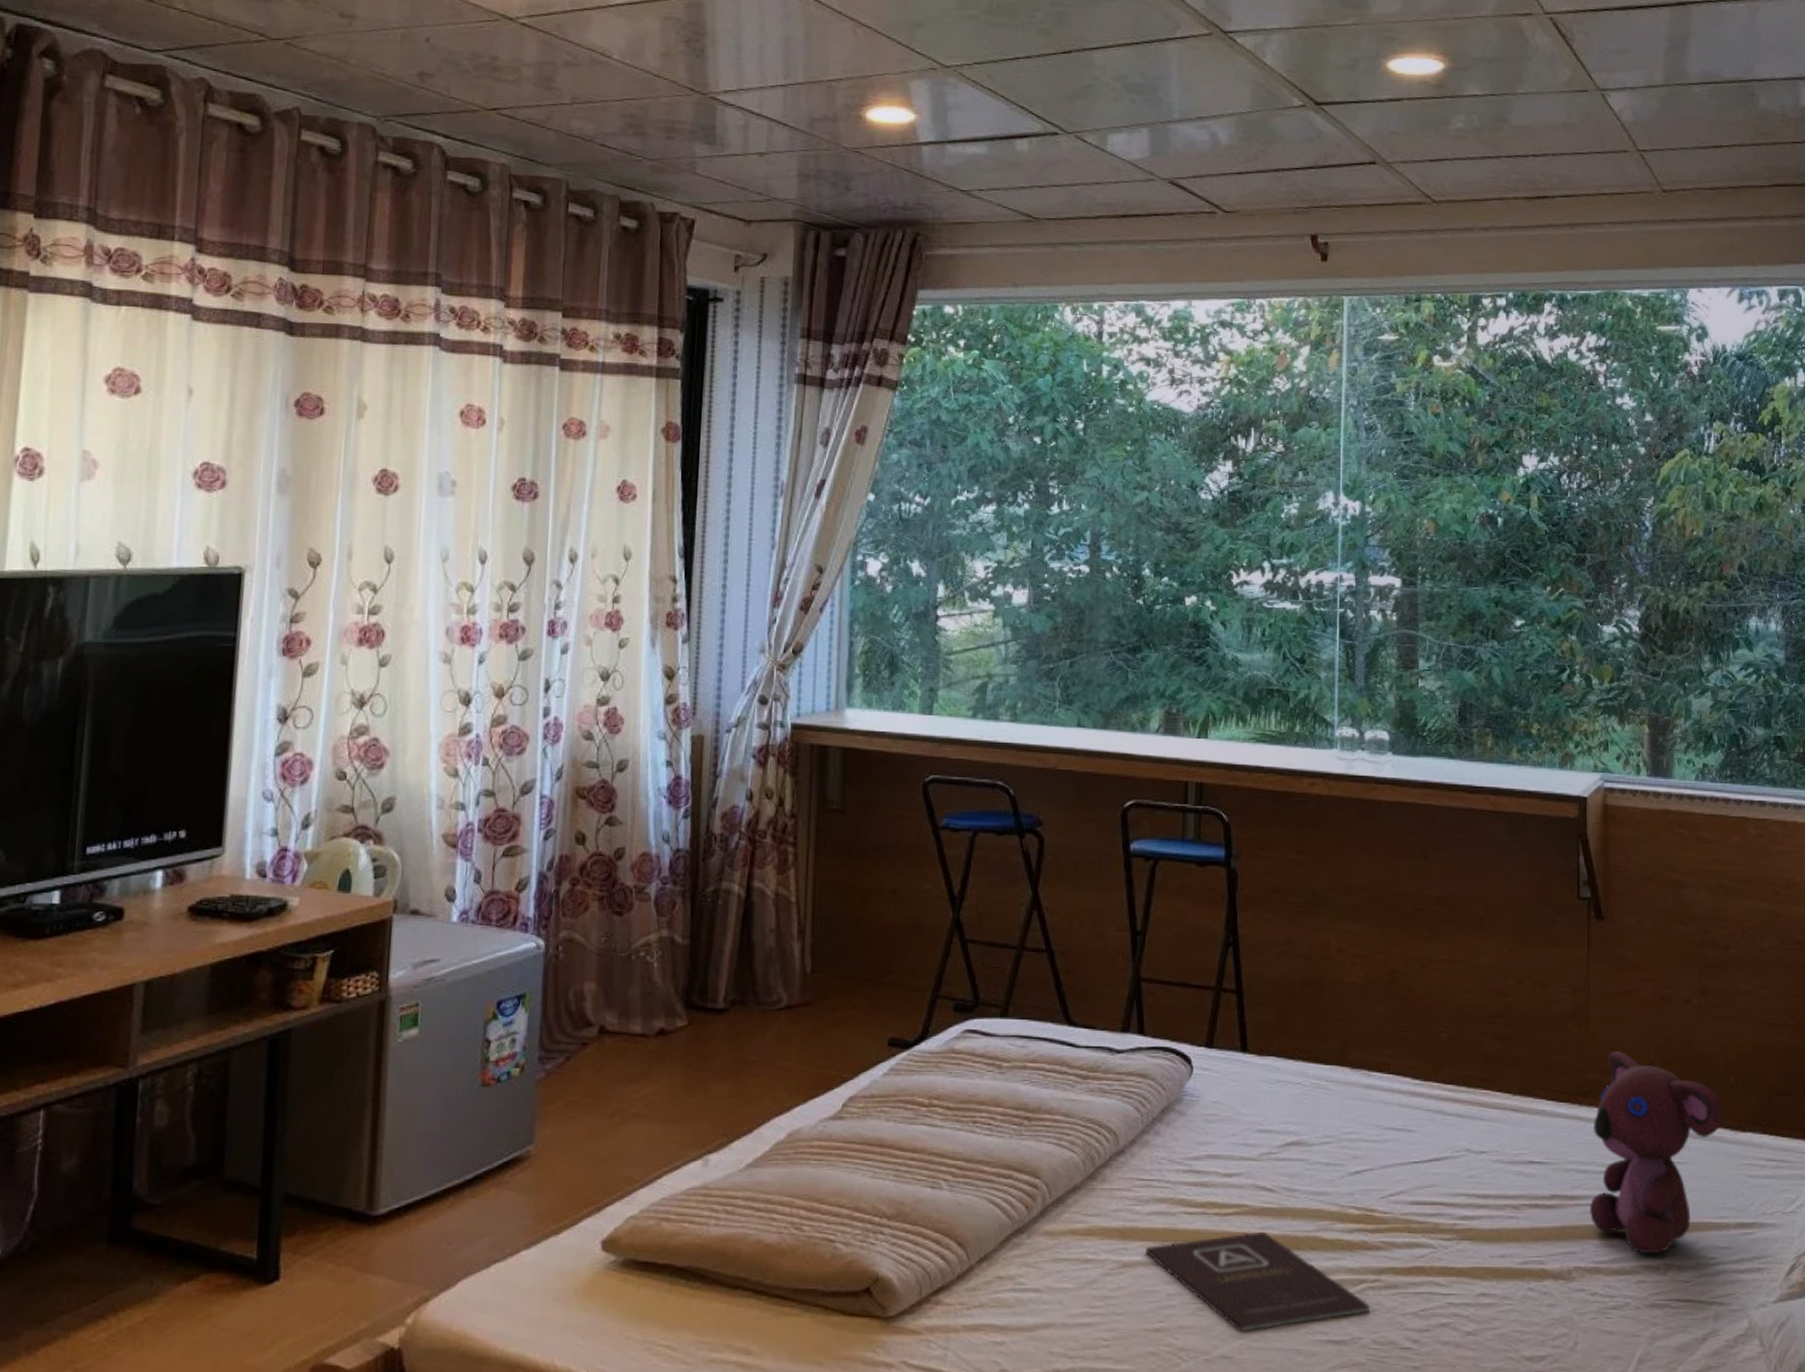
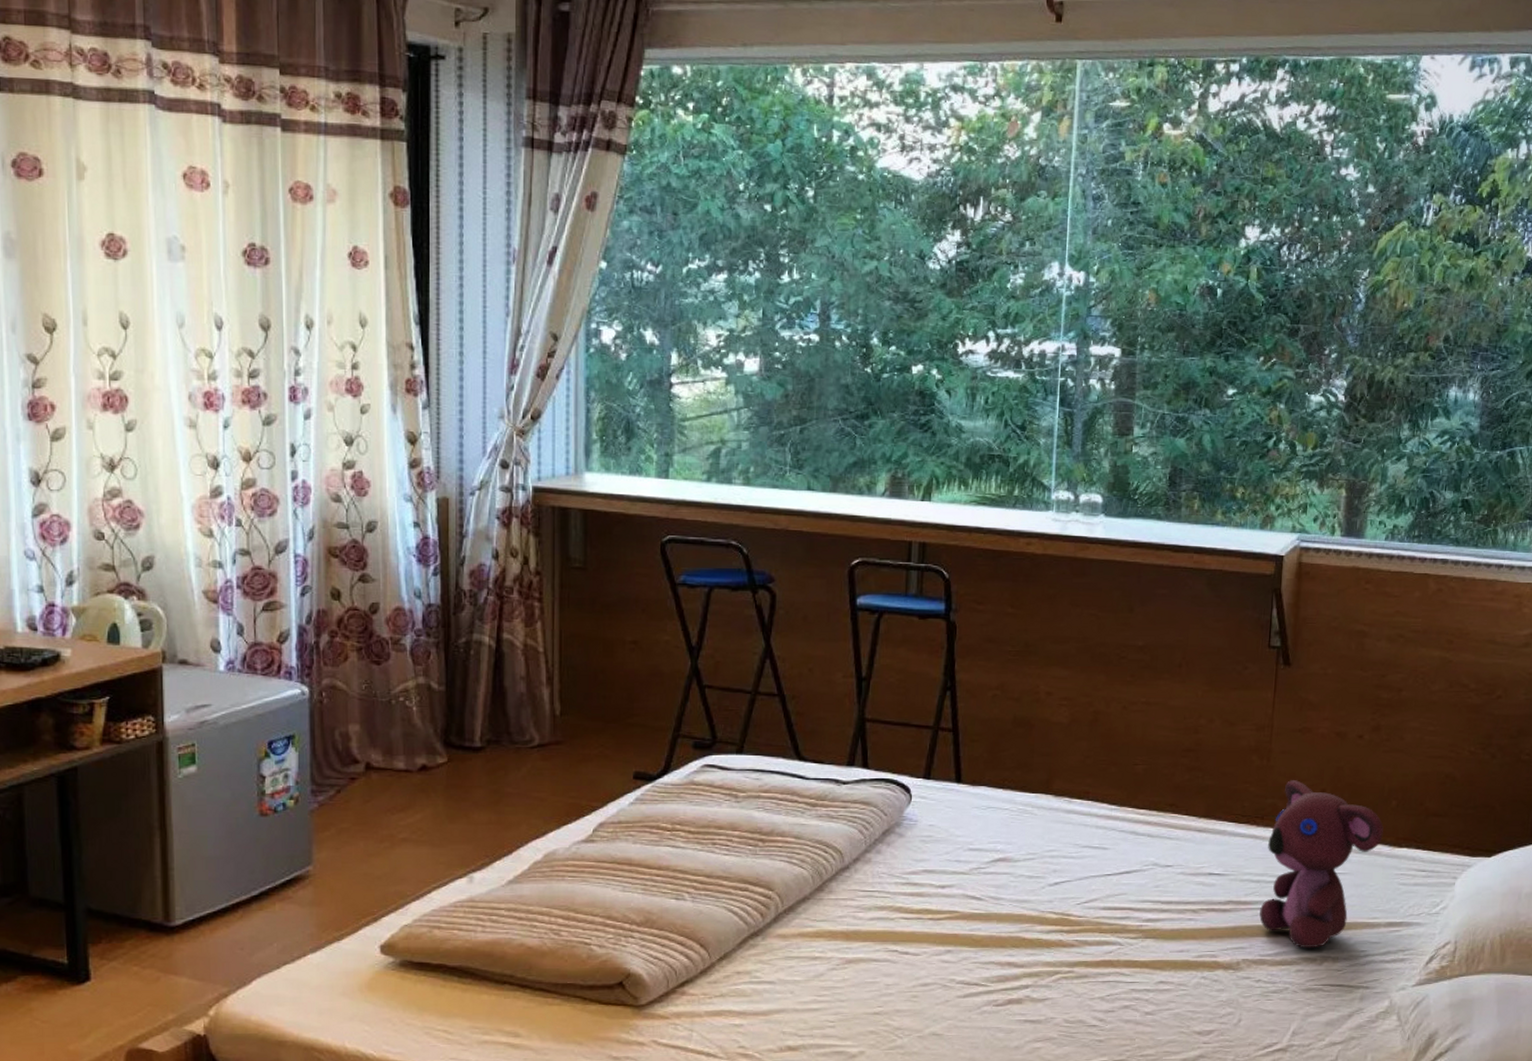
book: present [1146,1232,1371,1333] -> none [867,934,1064,1015]

